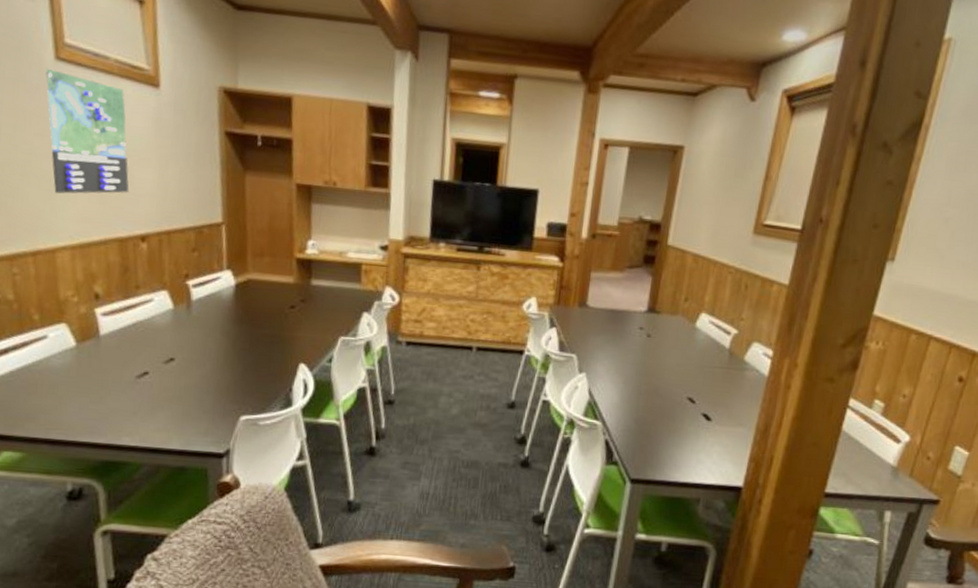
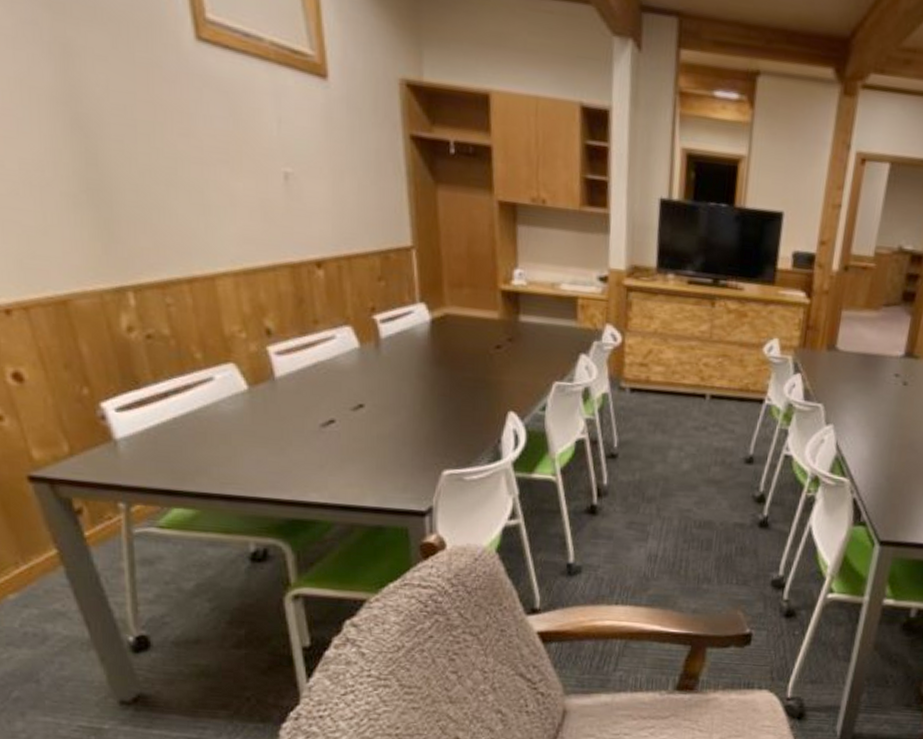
map: present [45,68,129,194] -> none [185,50,299,210]

